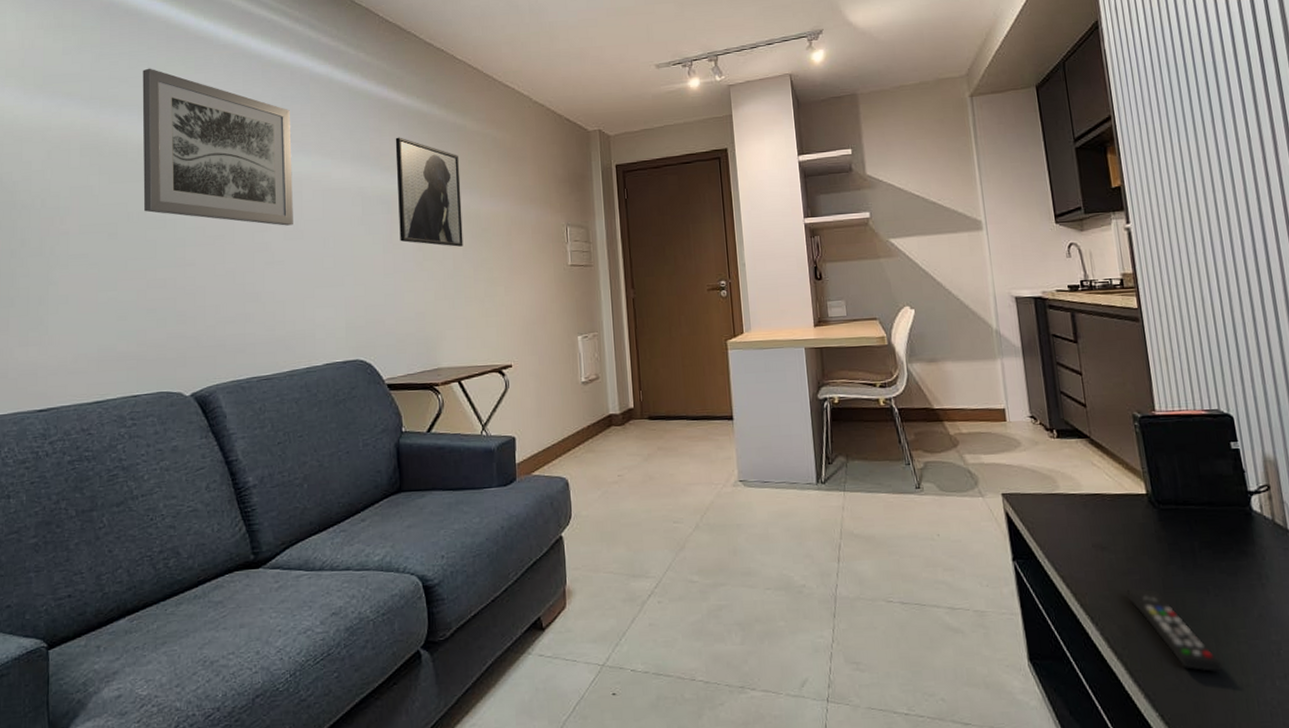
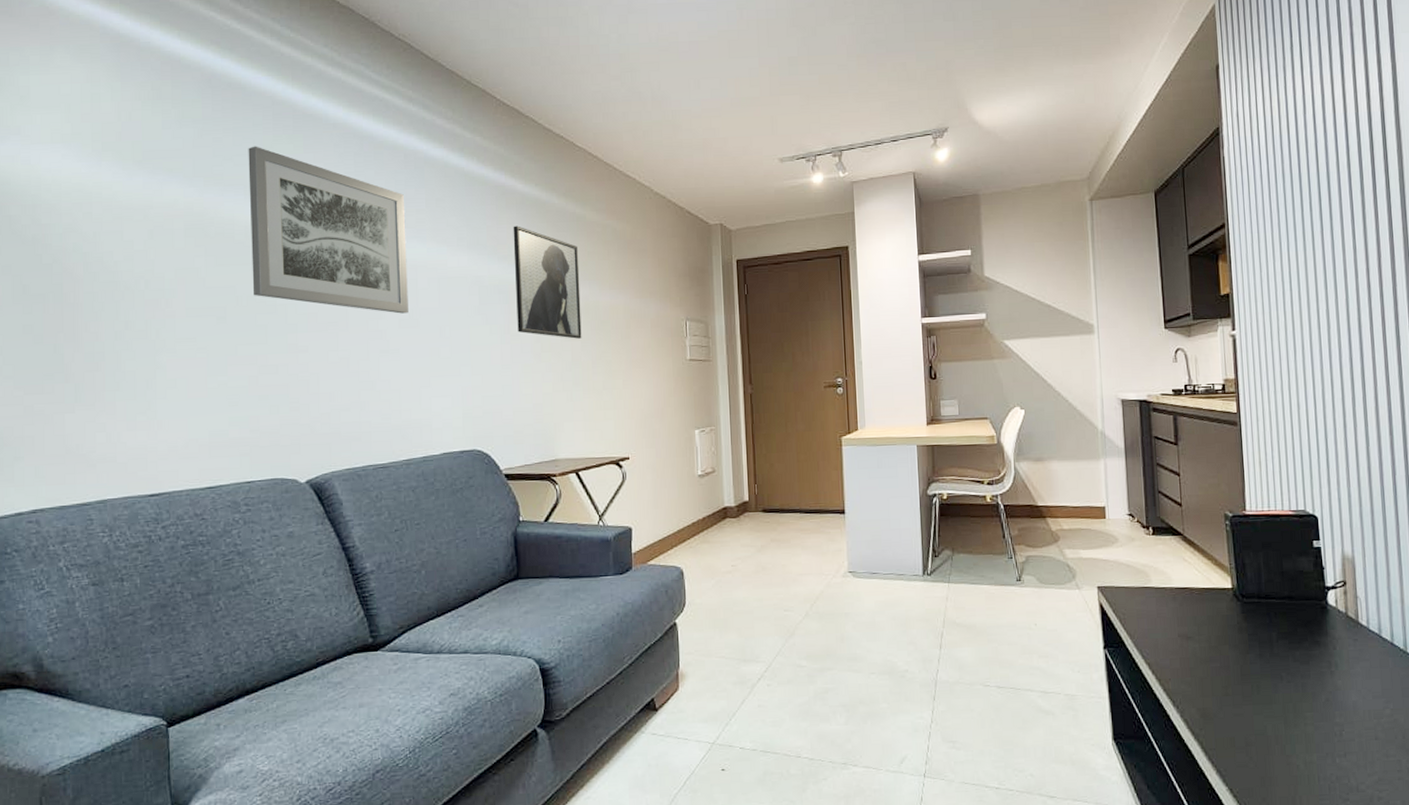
remote control: present [1126,588,1223,673] -> none [1207,675,1289,751]

